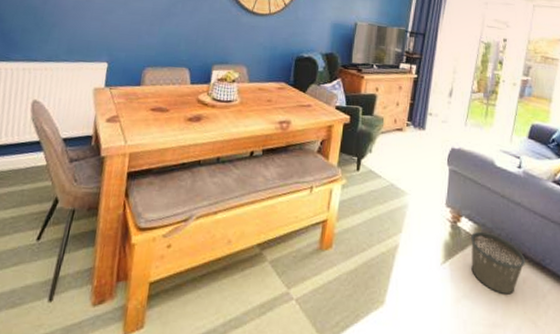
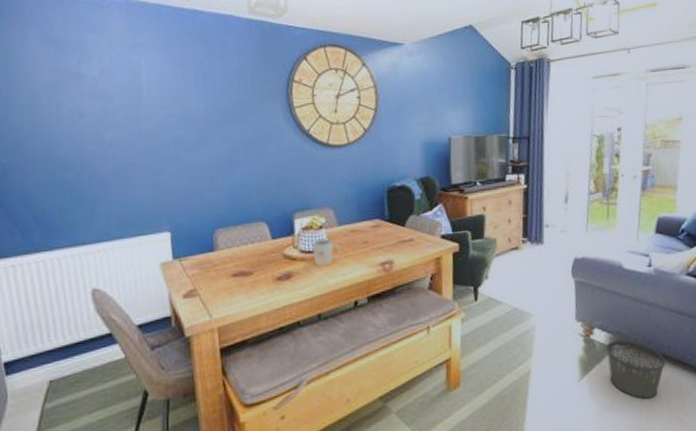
mug: none [222,91,247,116] -> present [312,239,341,267]

